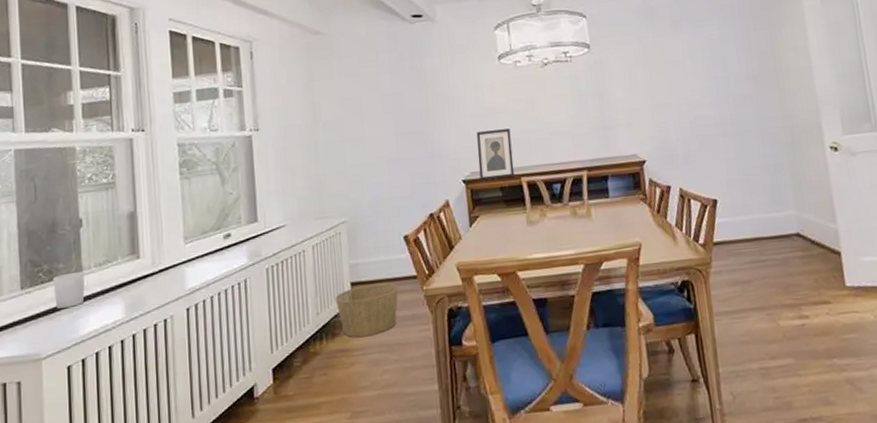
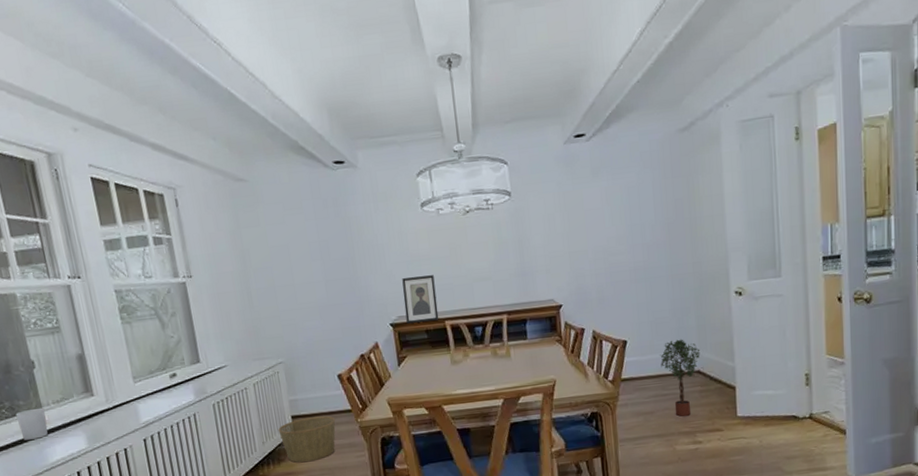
potted tree: none [754,198,799,286] -> present [660,339,701,417]

